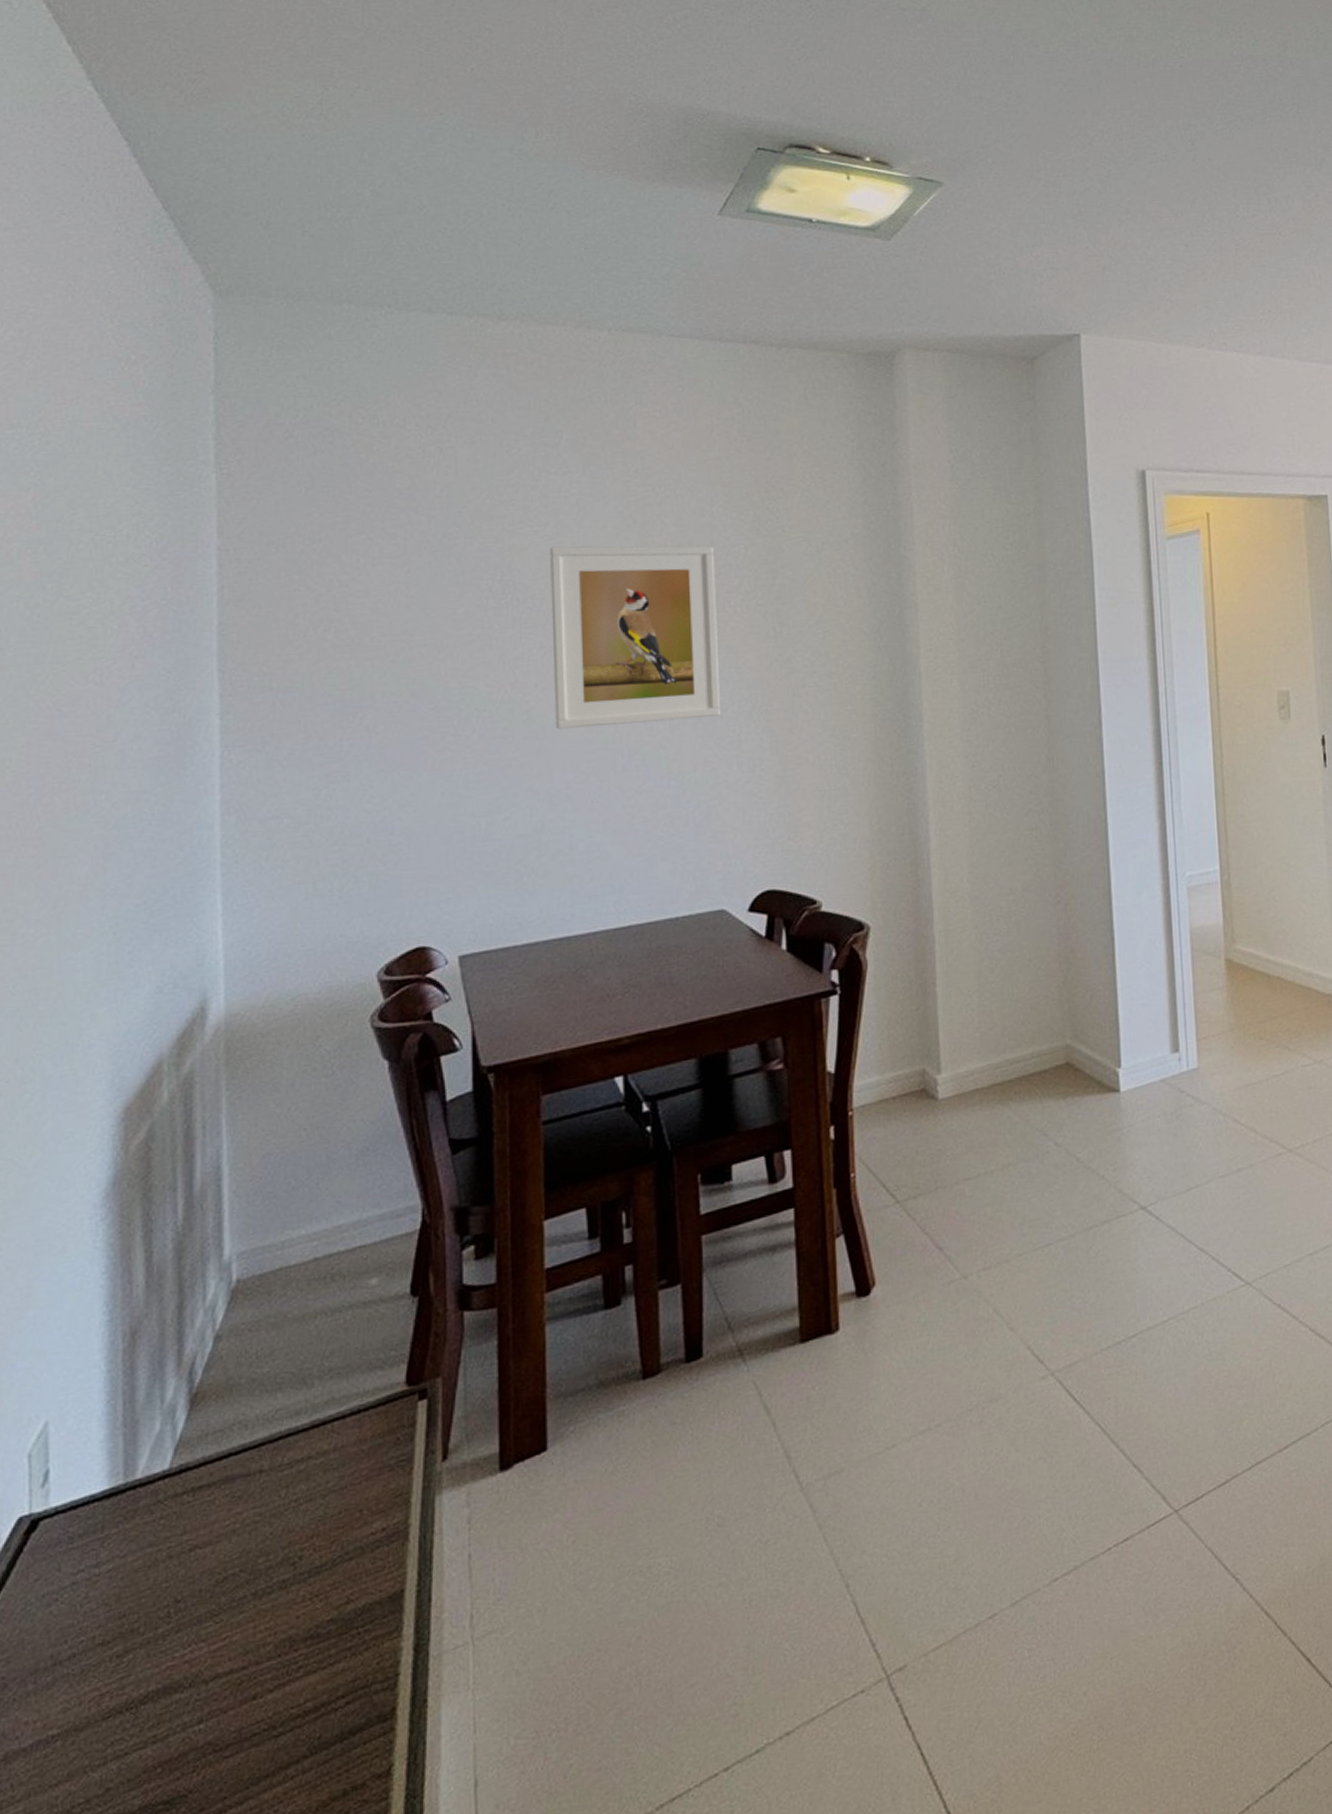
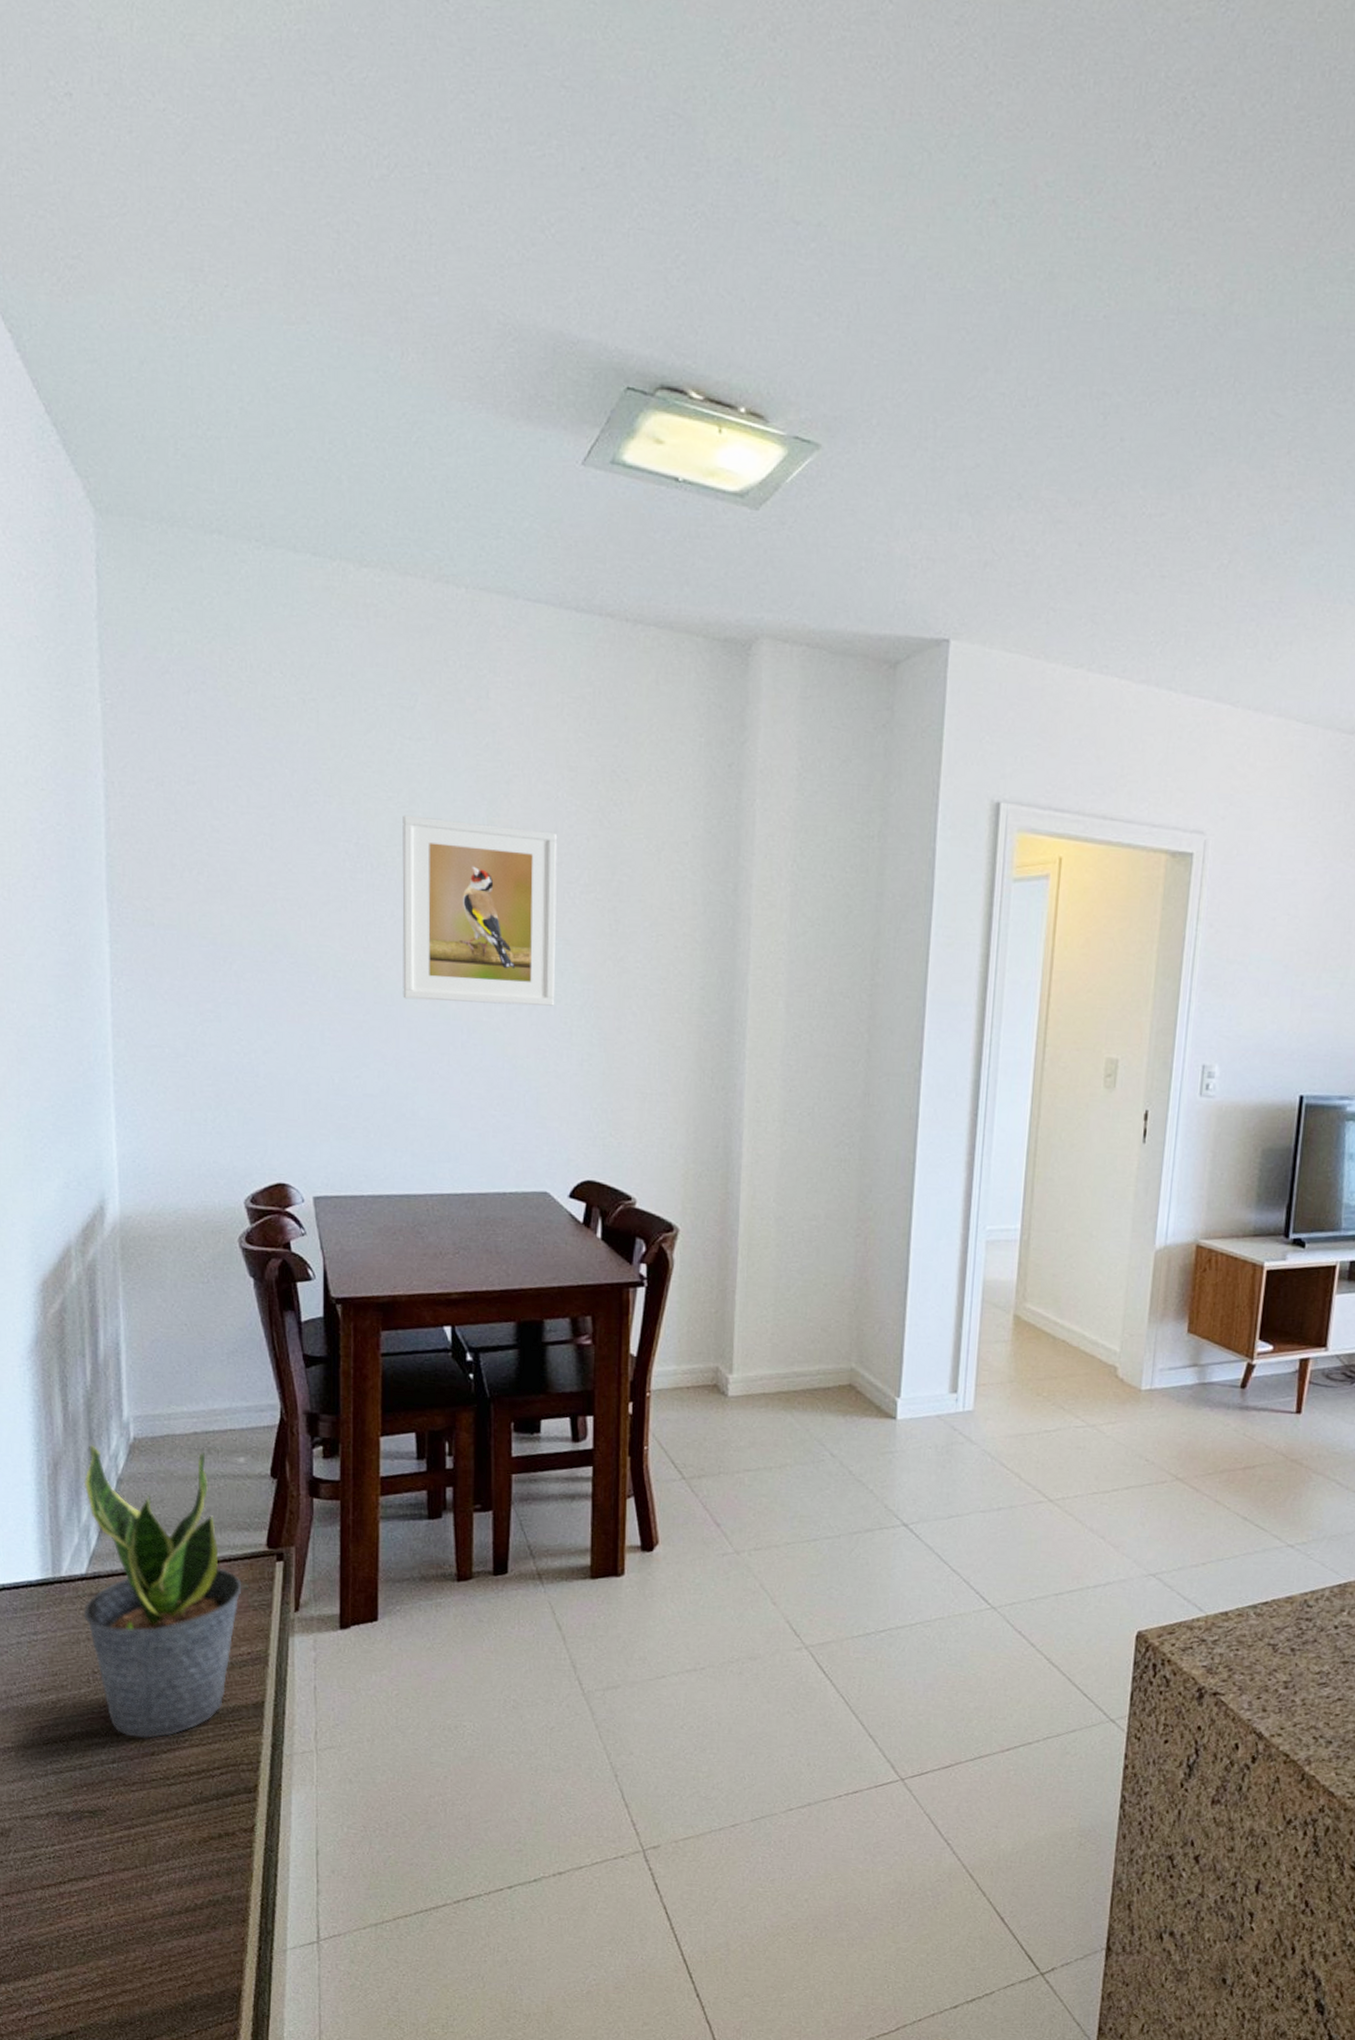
potted plant: none [164,1281,373,1680] -> present [83,1444,241,1738]

